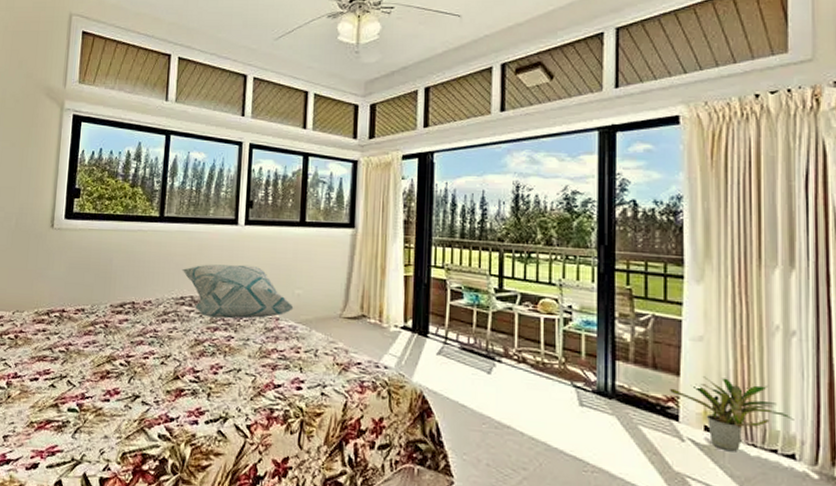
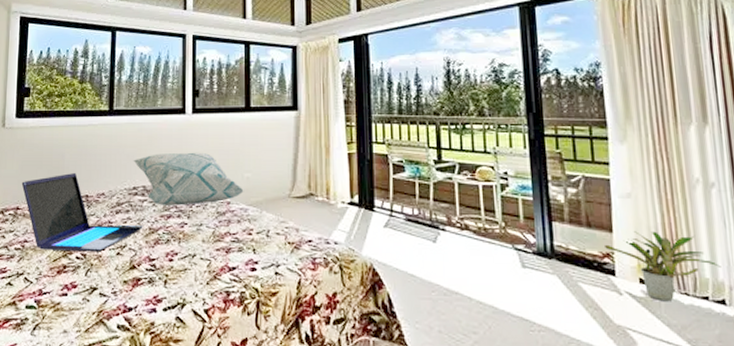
laptop: none [68,278,189,360] -> present [21,172,143,252]

